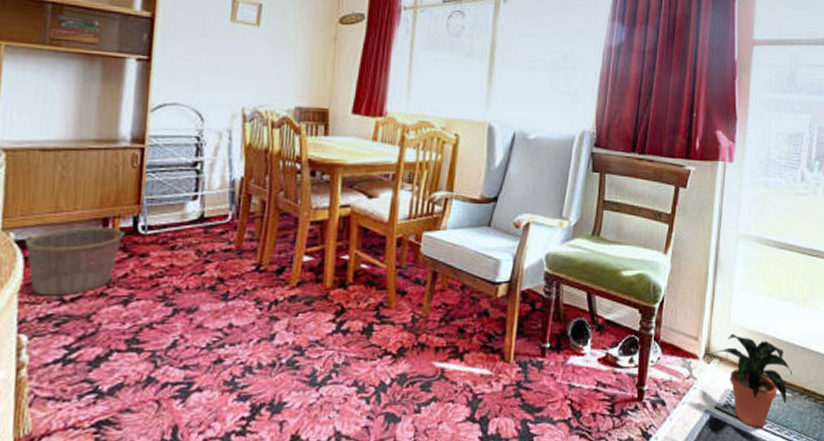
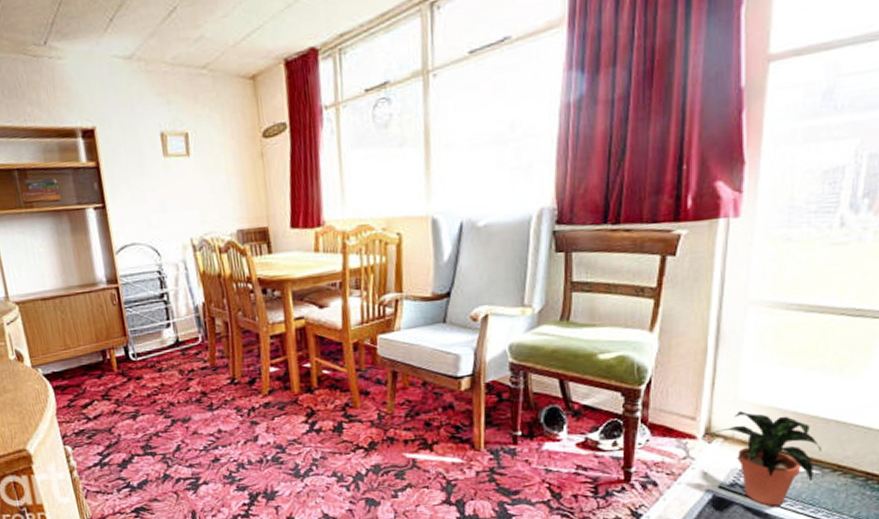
basket: present [24,226,125,296] -> none [49,357,121,416]

